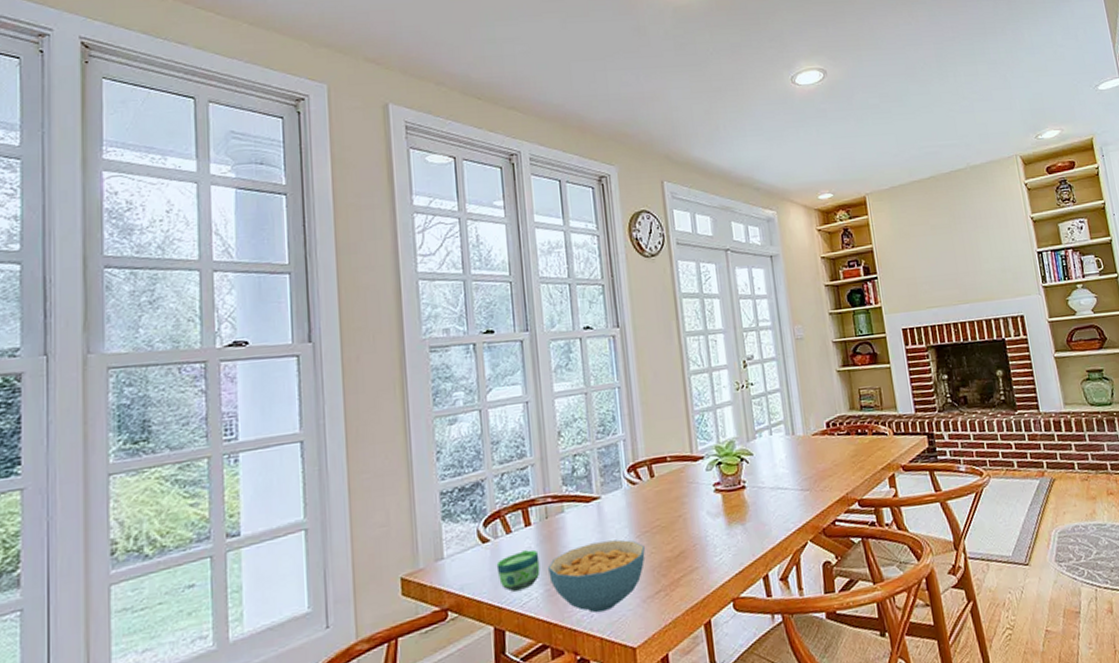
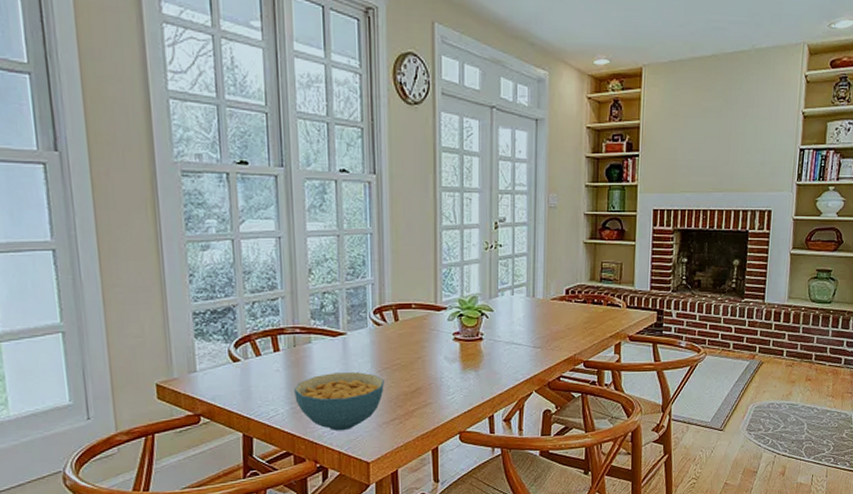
cup: present [496,549,541,592] -> none [246,372,287,406]

